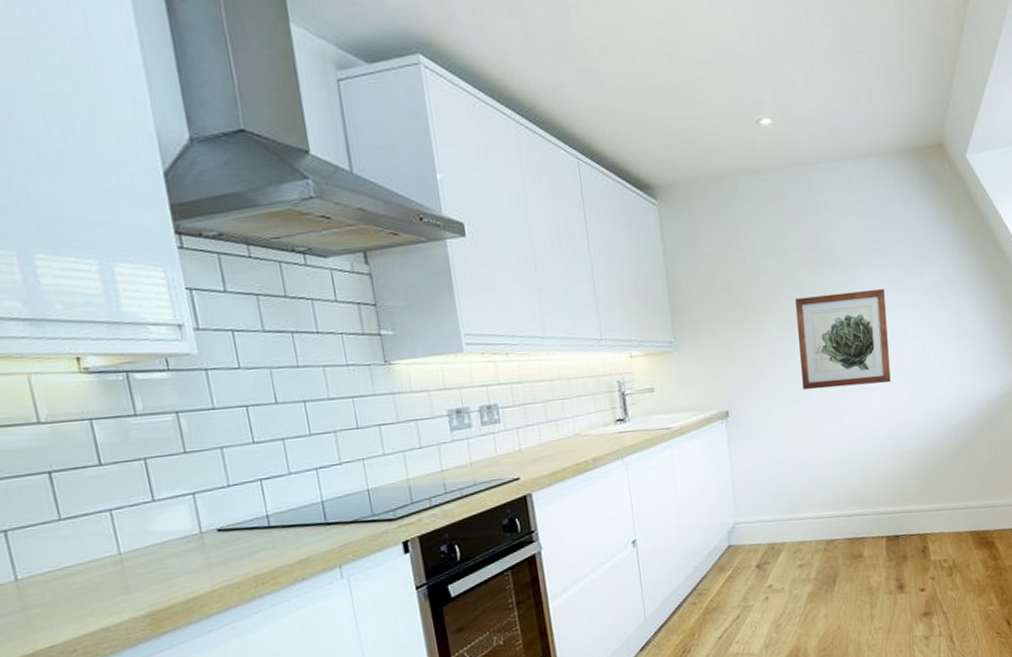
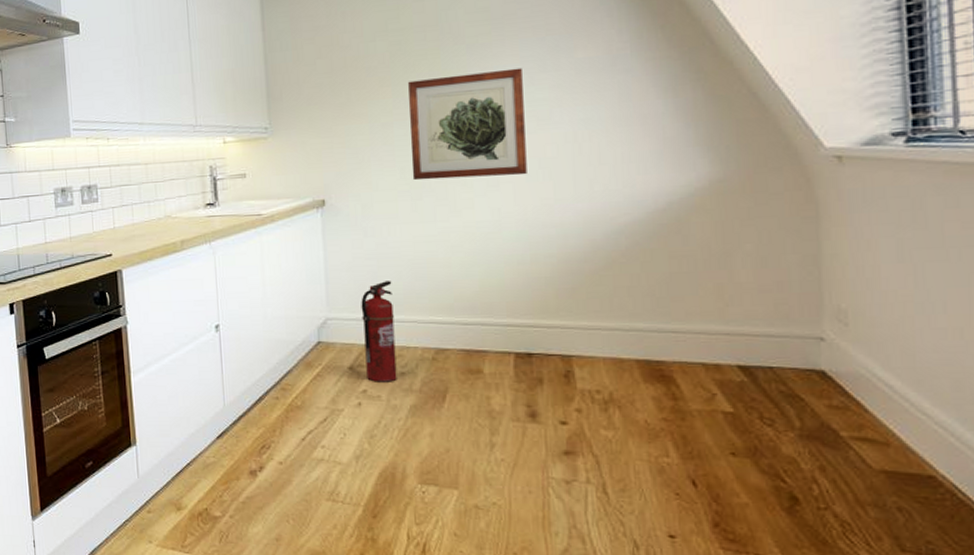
fire extinguisher: none [764,483,797,577] -> present [361,281,397,382]

